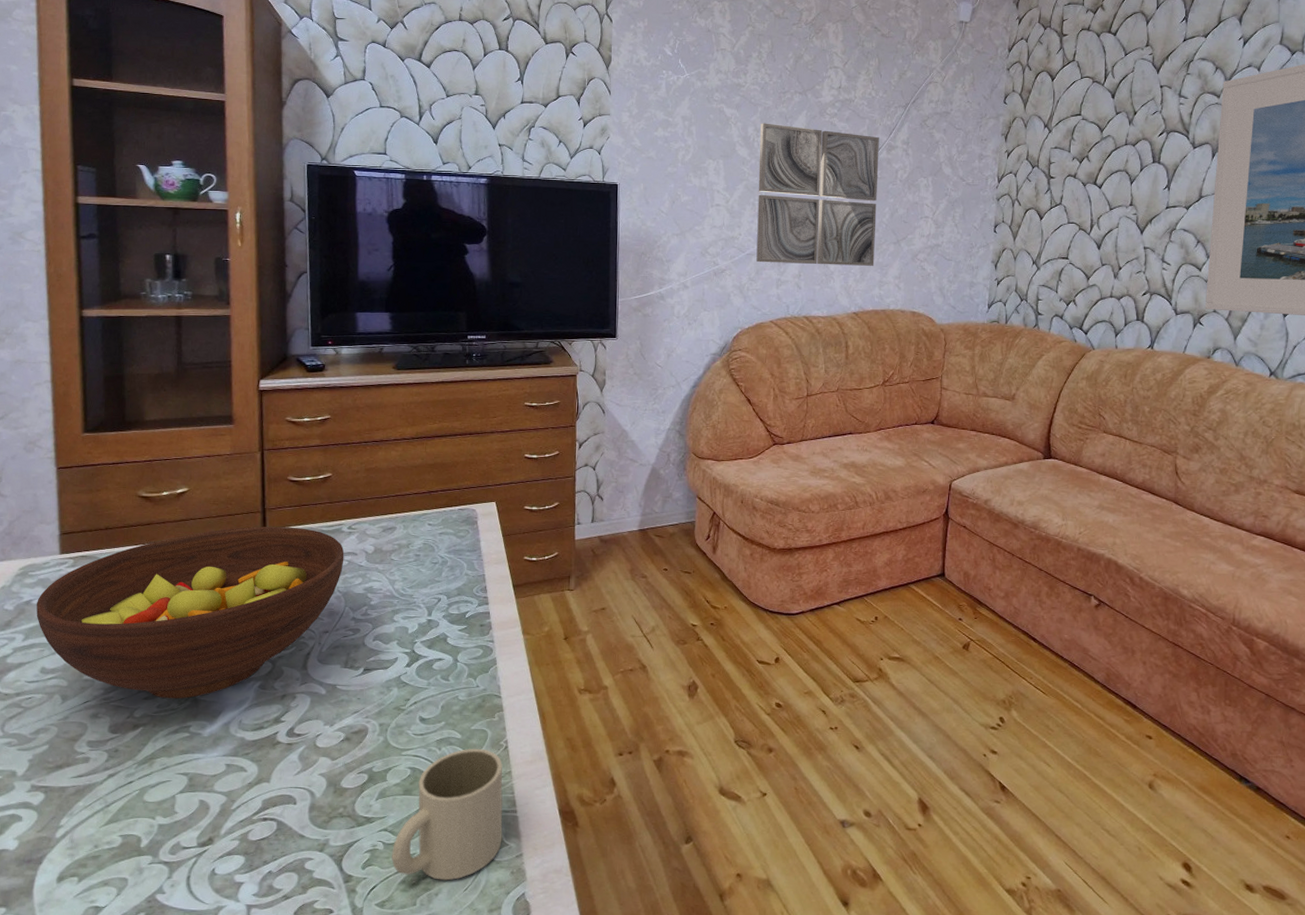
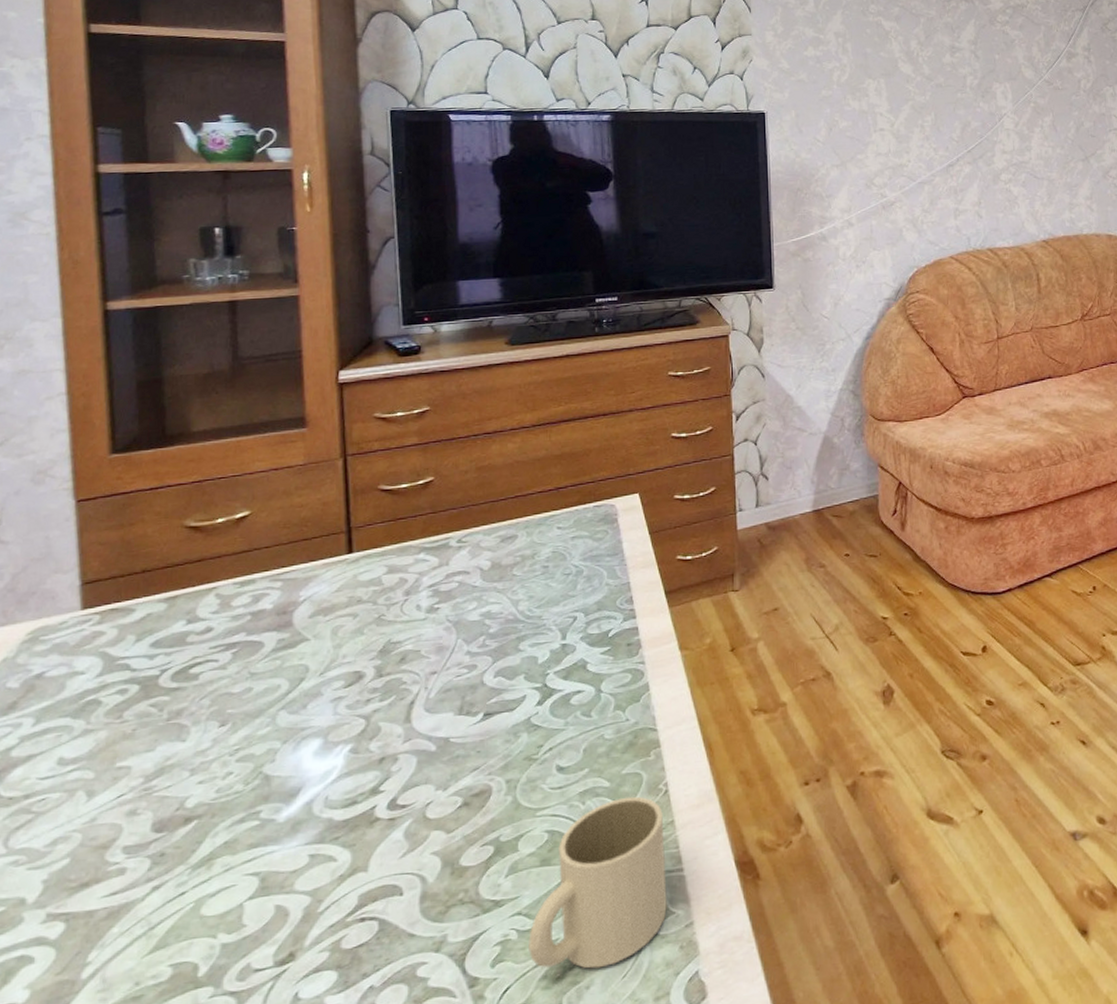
fruit bowl: present [36,526,344,699] -> none [51,547,454,780]
wall art: present [756,123,879,266] -> none [923,35,1062,192]

